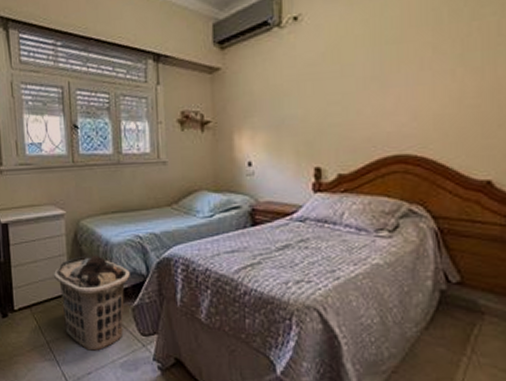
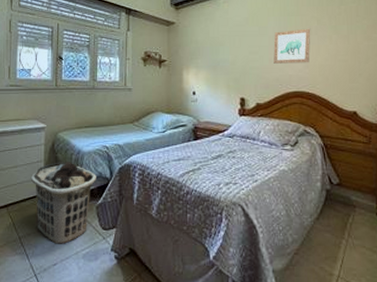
wall art: none [363,60,422,117] -> present [273,28,311,64]

